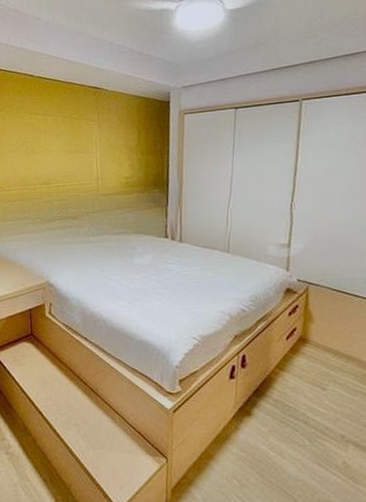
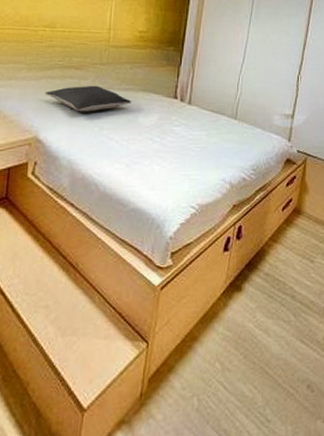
pillow: none [50,232,126,257] -> present [45,85,132,112]

